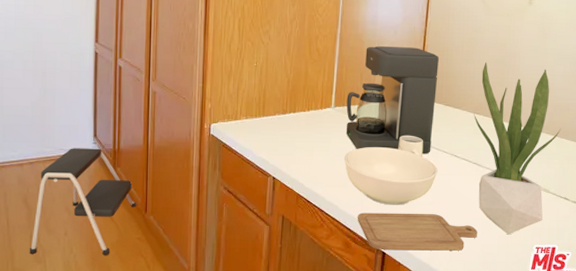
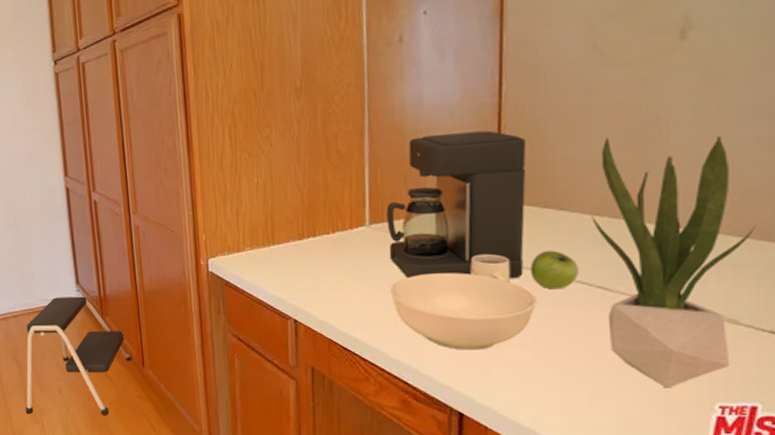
chopping board: present [358,212,478,251] -> none [417,360,612,411]
fruit: none [435,135,464,164] -> present [530,250,579,290]

